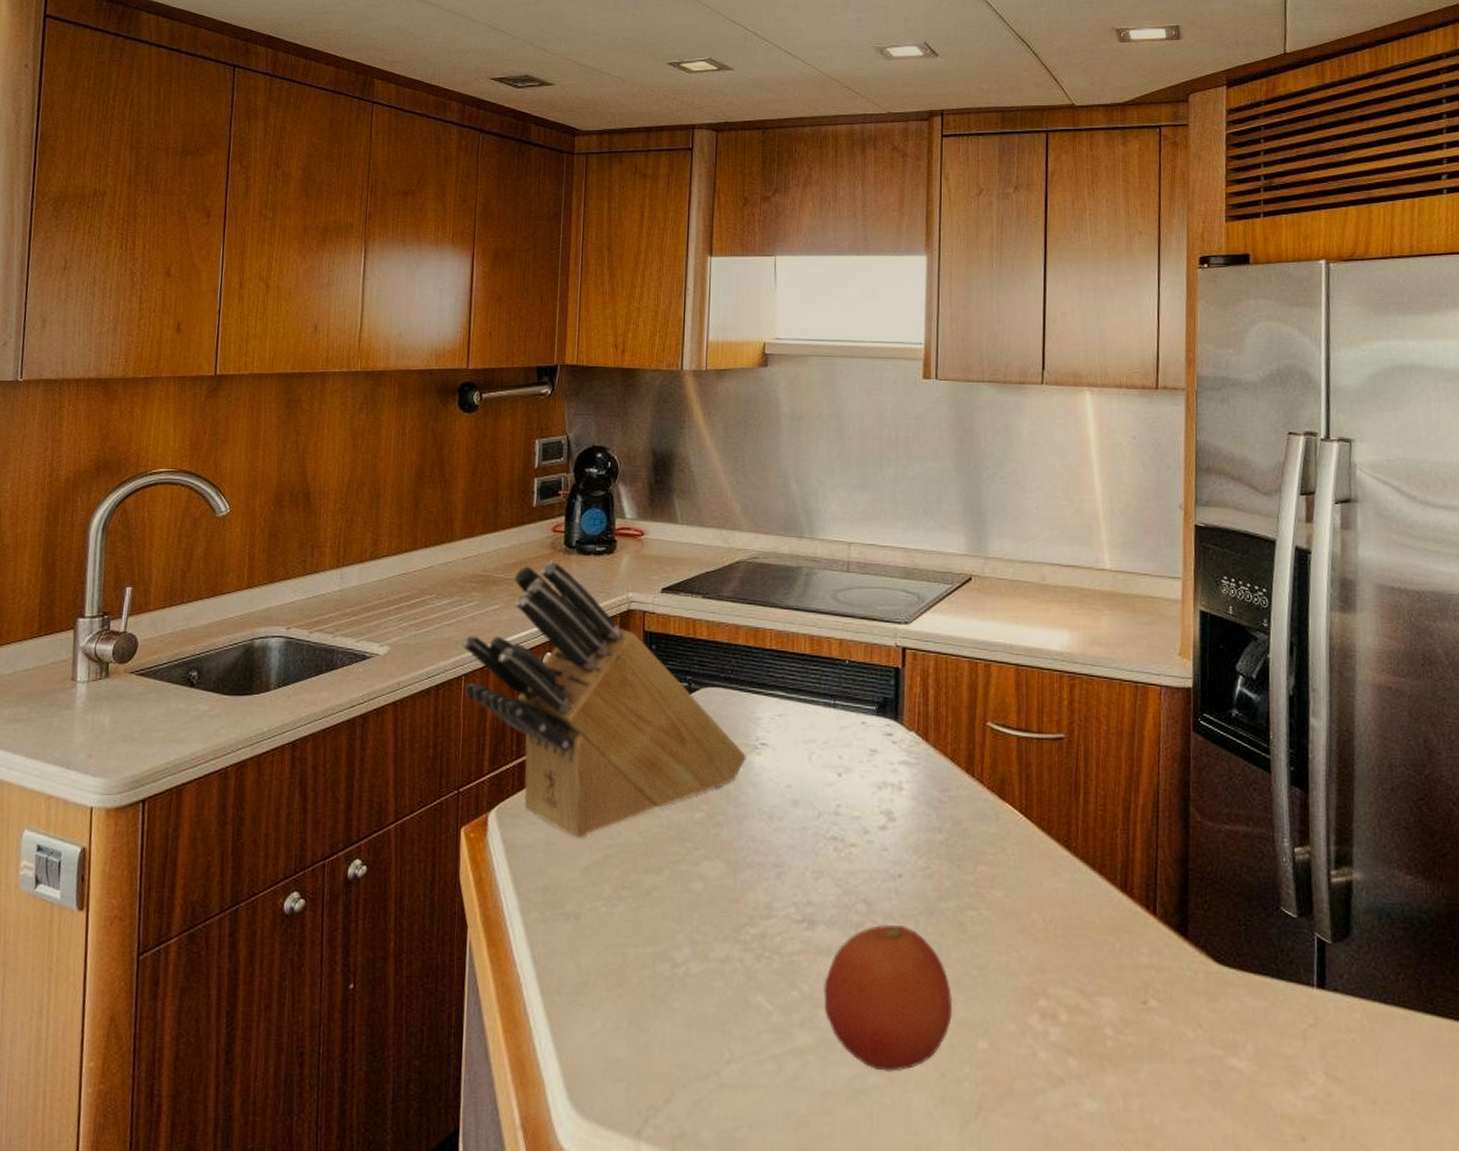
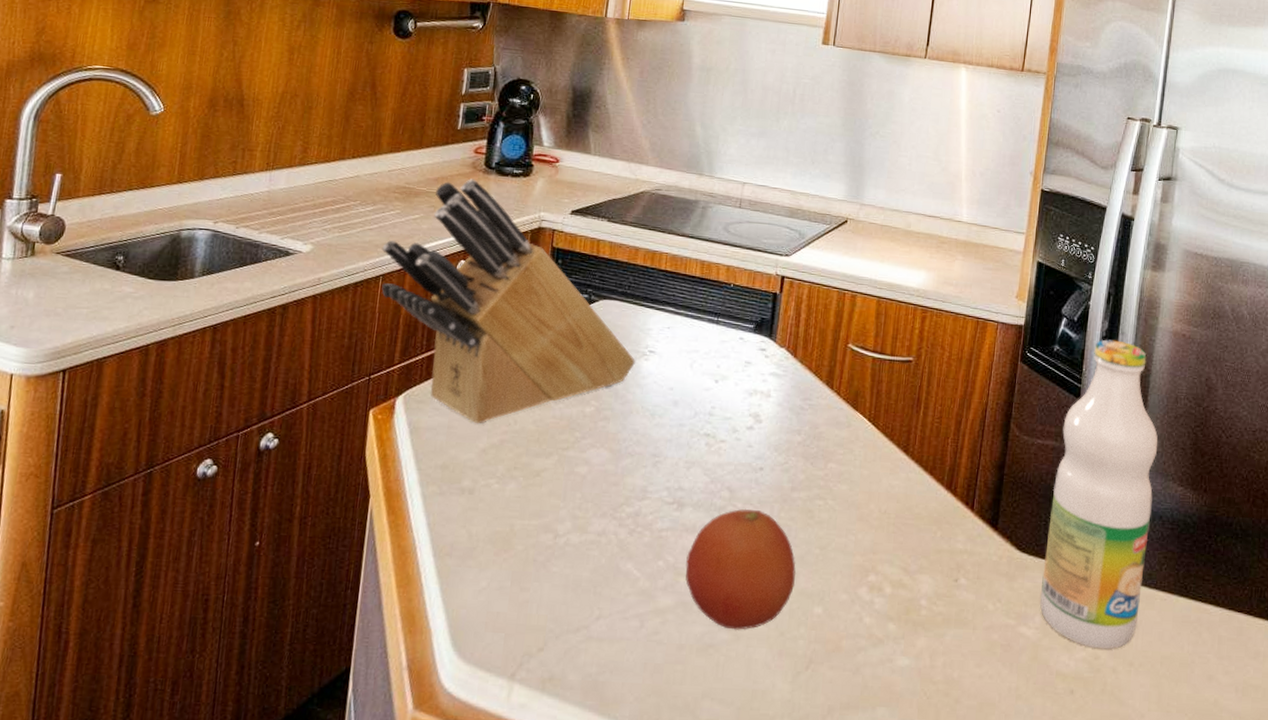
bottle: none [1249,698,1376,1084] -> present [1039,339,1158,649]

